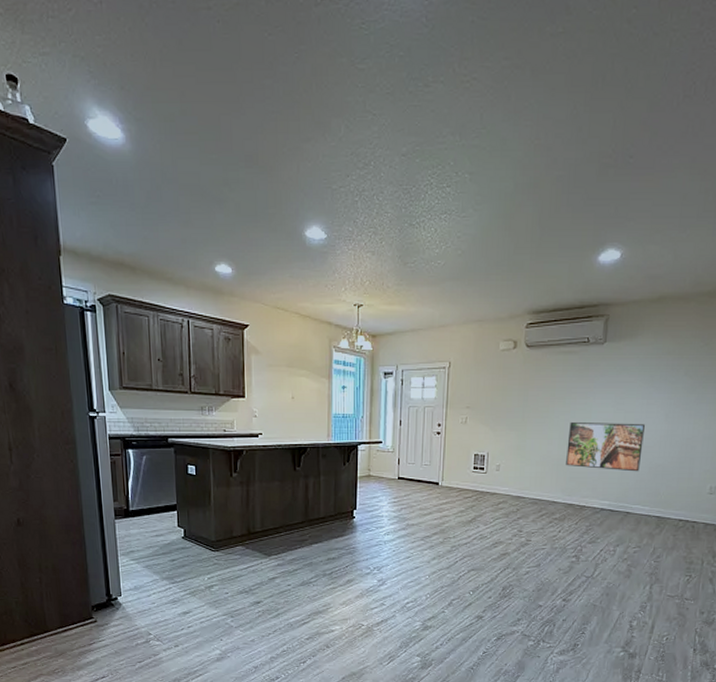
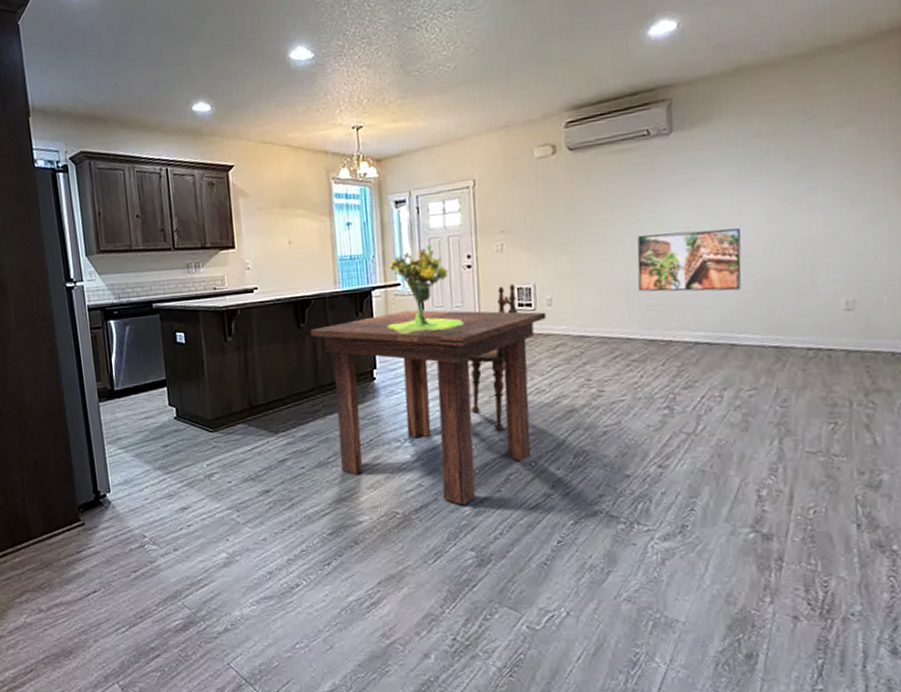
dining table: none [303,464,494,622] -> present [309,310,546,506]
bouquet: none [368,411,429,483] -> present [387,244,463,334]
dining chair: none [429,450,474,566] -> present [468,283,519,431]

